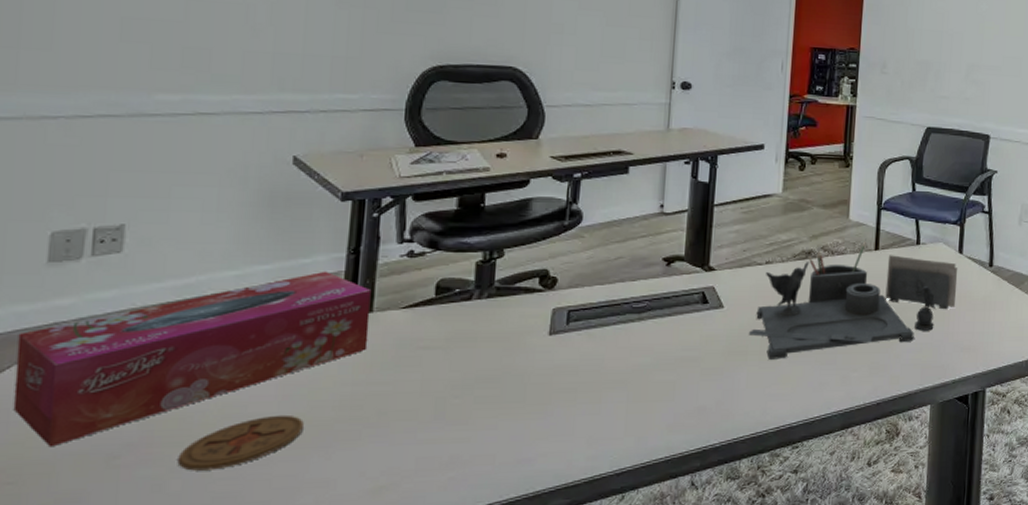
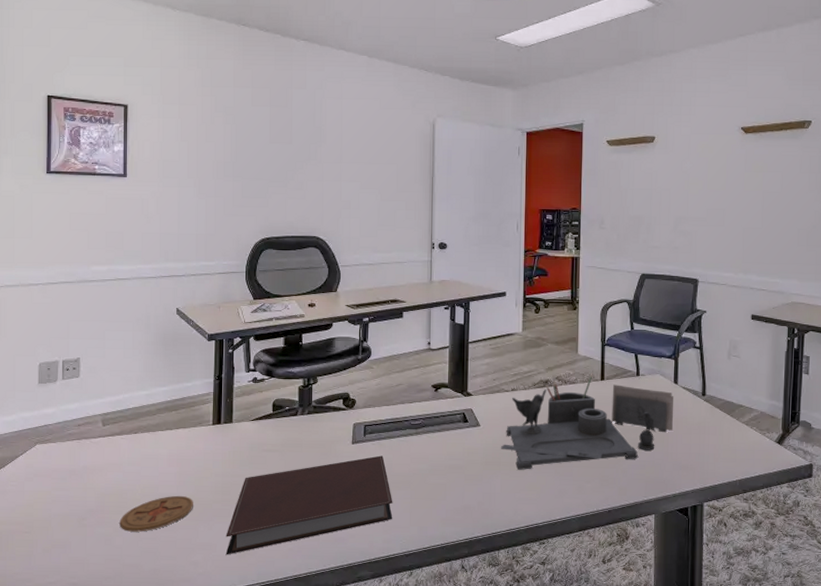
tissue box: present [13,271,372,447] -> none [25,392,231,510]
notebook: none [350,348,603,493] -> present [225,455,393,555]

